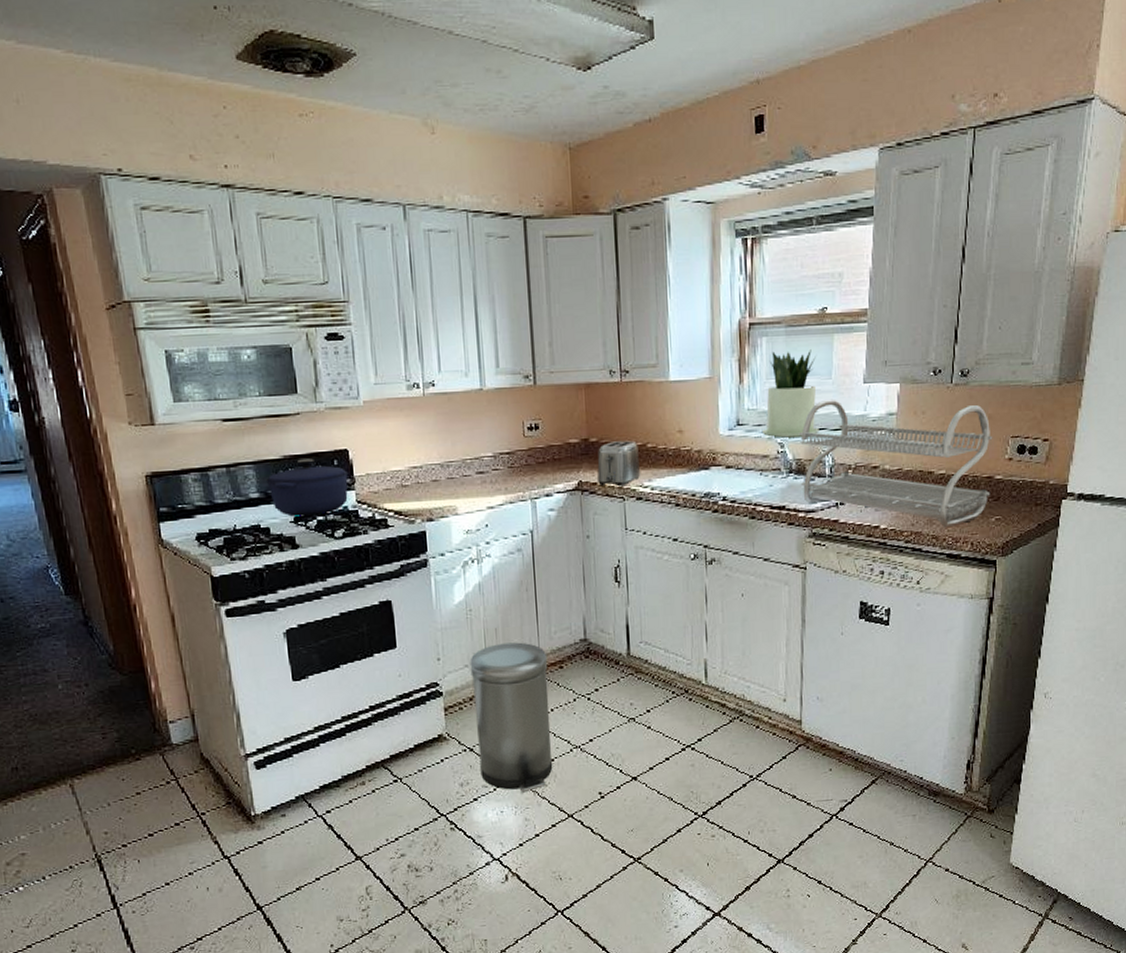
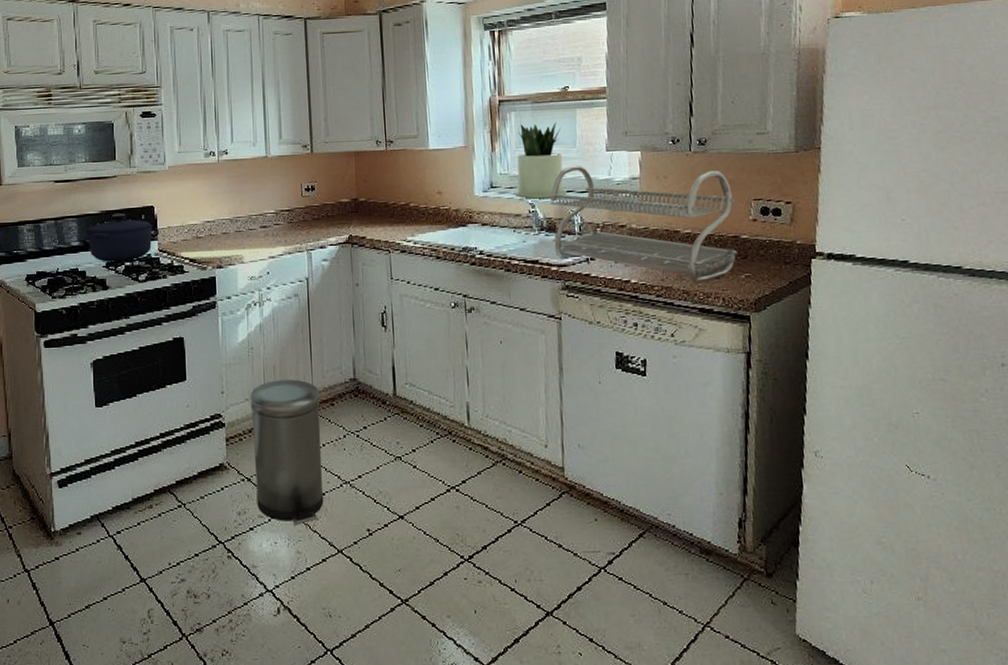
toaster: present [596,440,641,487] -> none [365,200,405,241]

